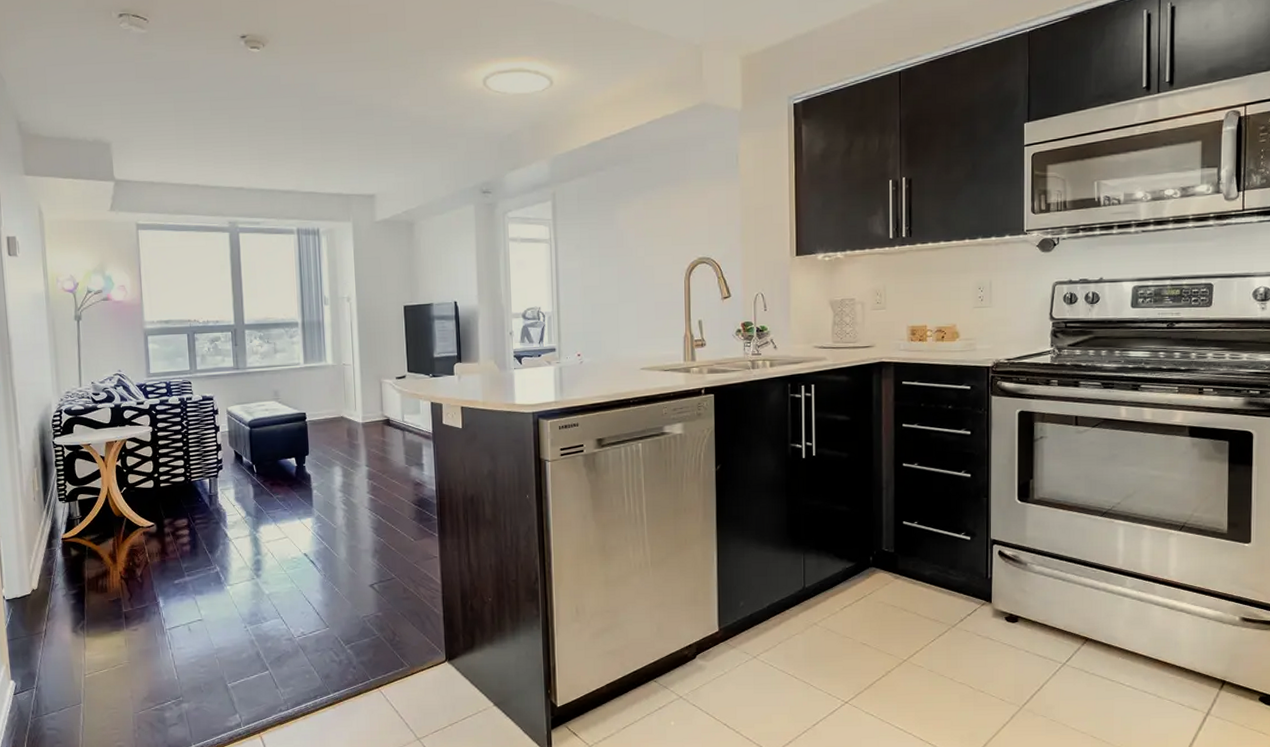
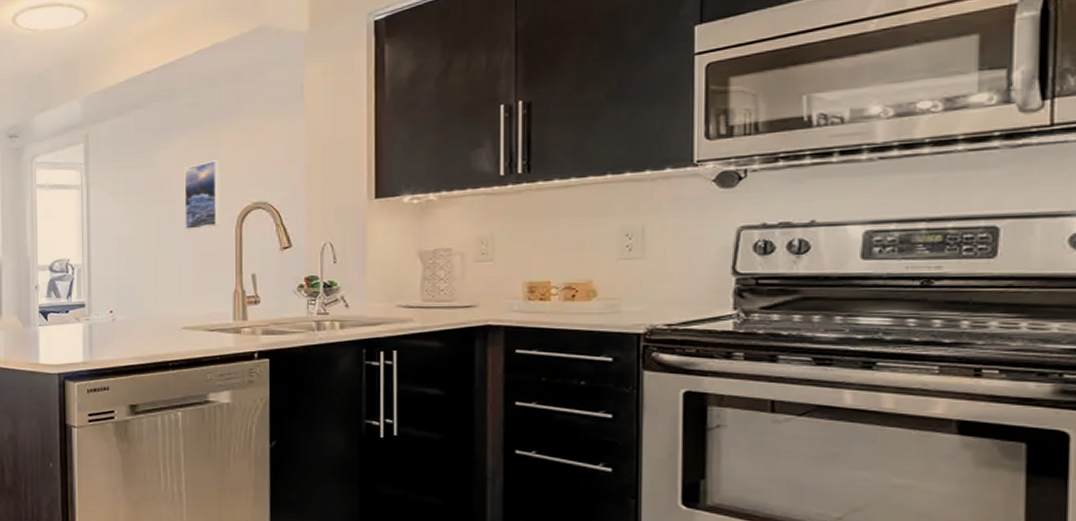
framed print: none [640,219,671,282] -> present [184,160,220,230]

